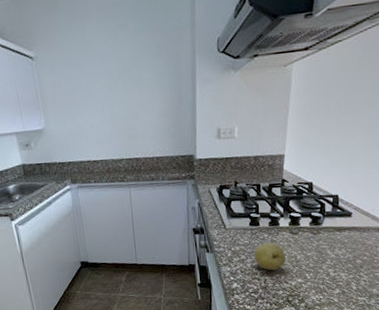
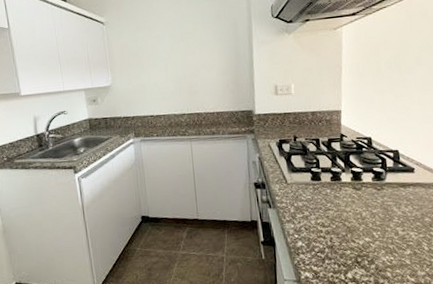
fruit: present [254,242,286,271] -> none [317,198,351,228]

